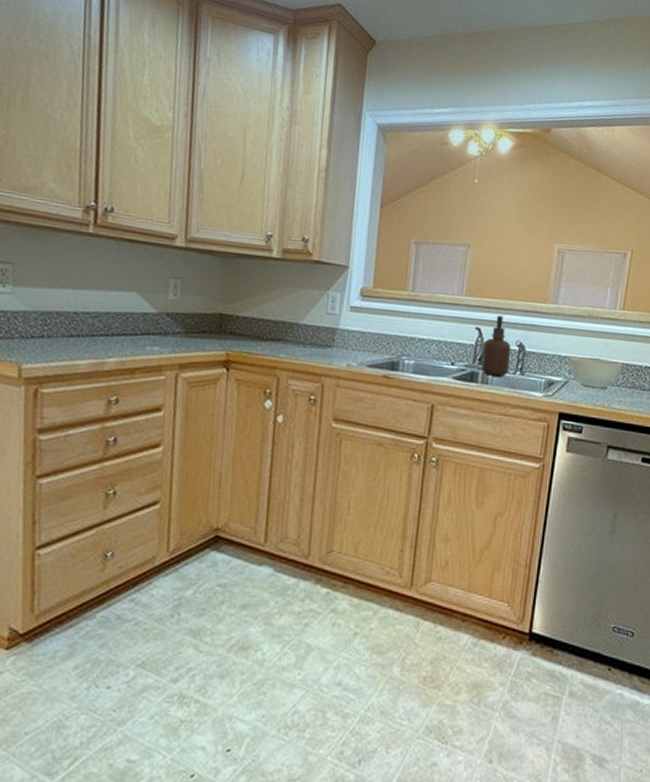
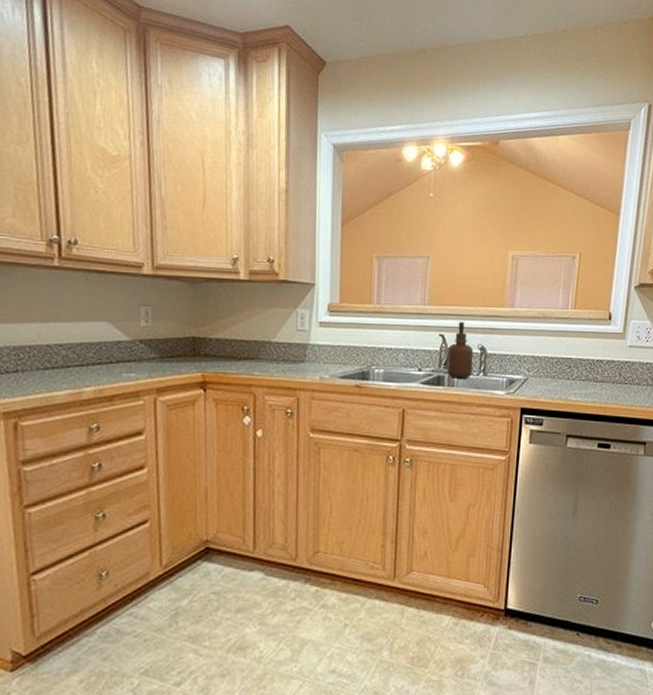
bowl: present [569,356,622,389] -> none [528,355,576,383]

